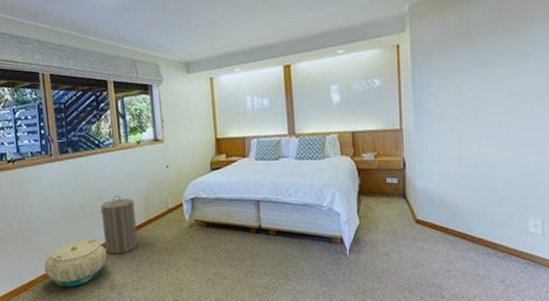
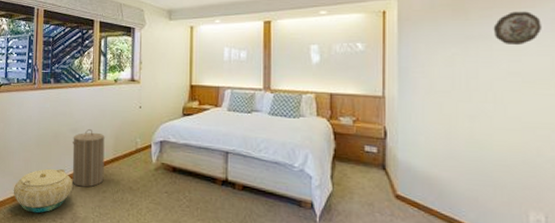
decorative plate: none [496,34,538,68] -> present [493,11,541,46]

